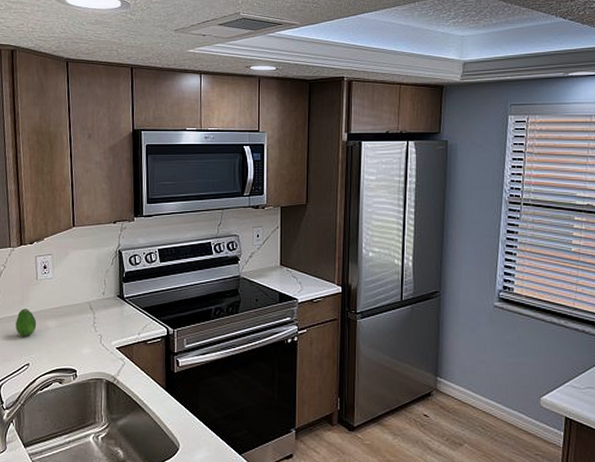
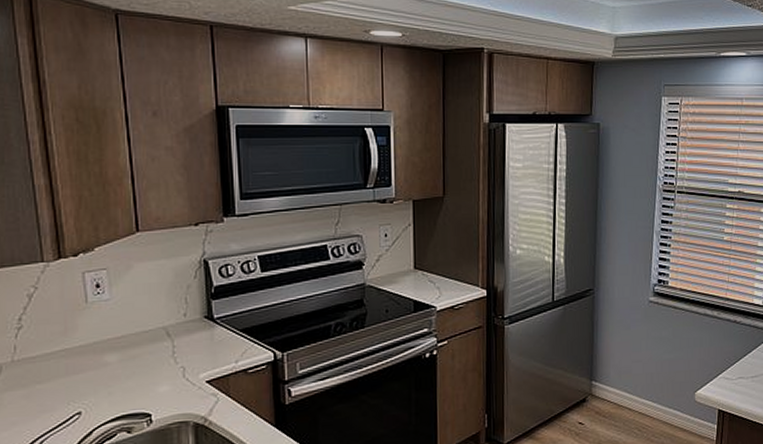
fruit: present [16,309,37,337] -> none [58,341,90,378]

